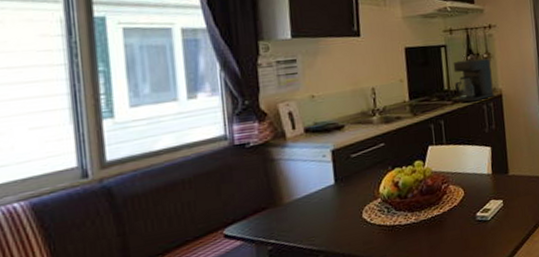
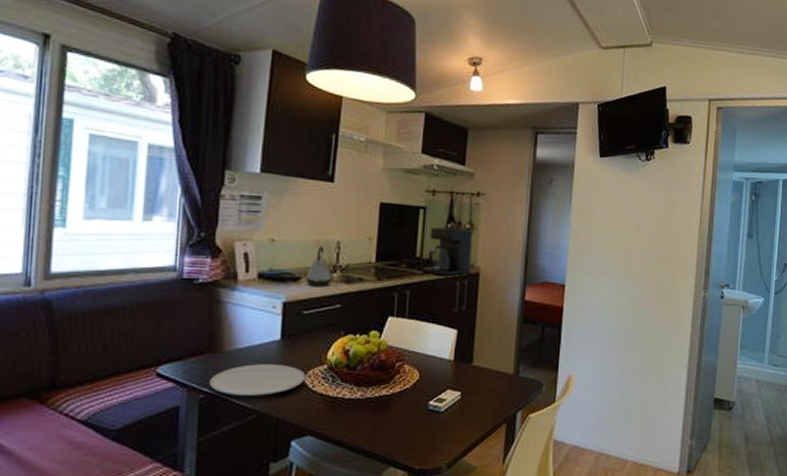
plate: none [275,205,364,242] -> present [210,364,306,396]
kettle: none [348,94,373,132] -> present [306,246,332,287]

